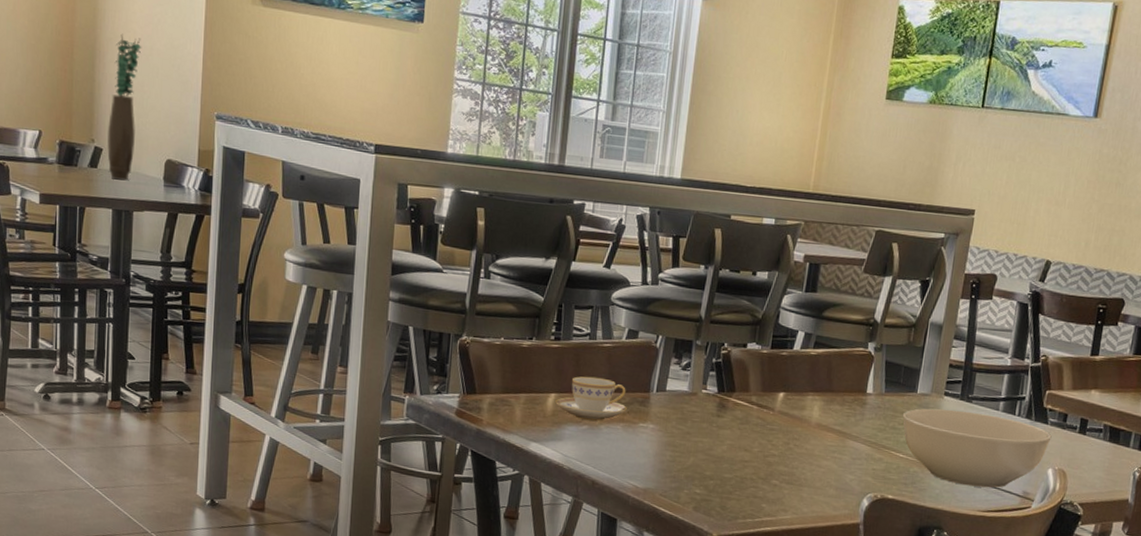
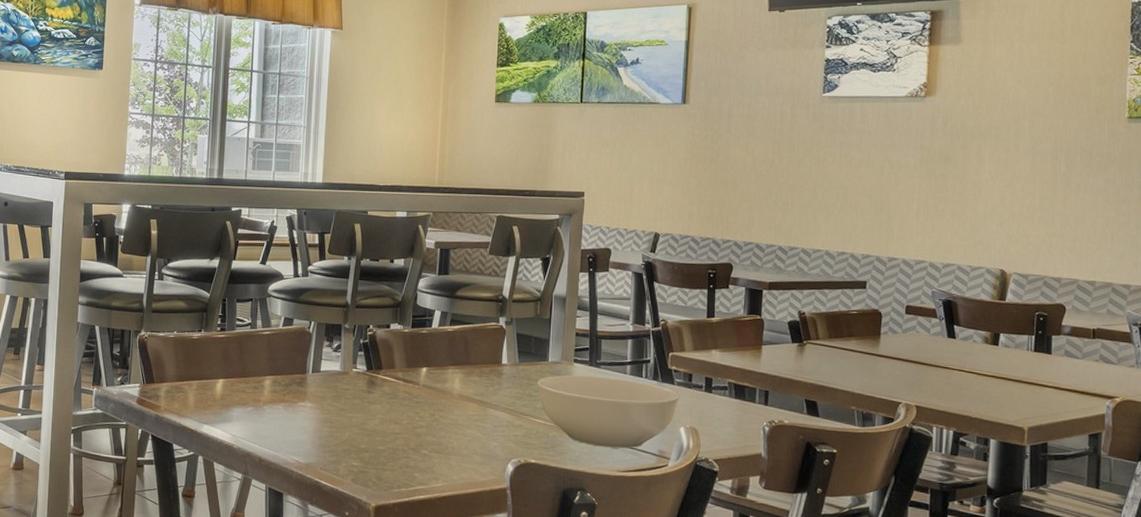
teacup: present [555,376,627,421] -> none [223,362,287,402]

